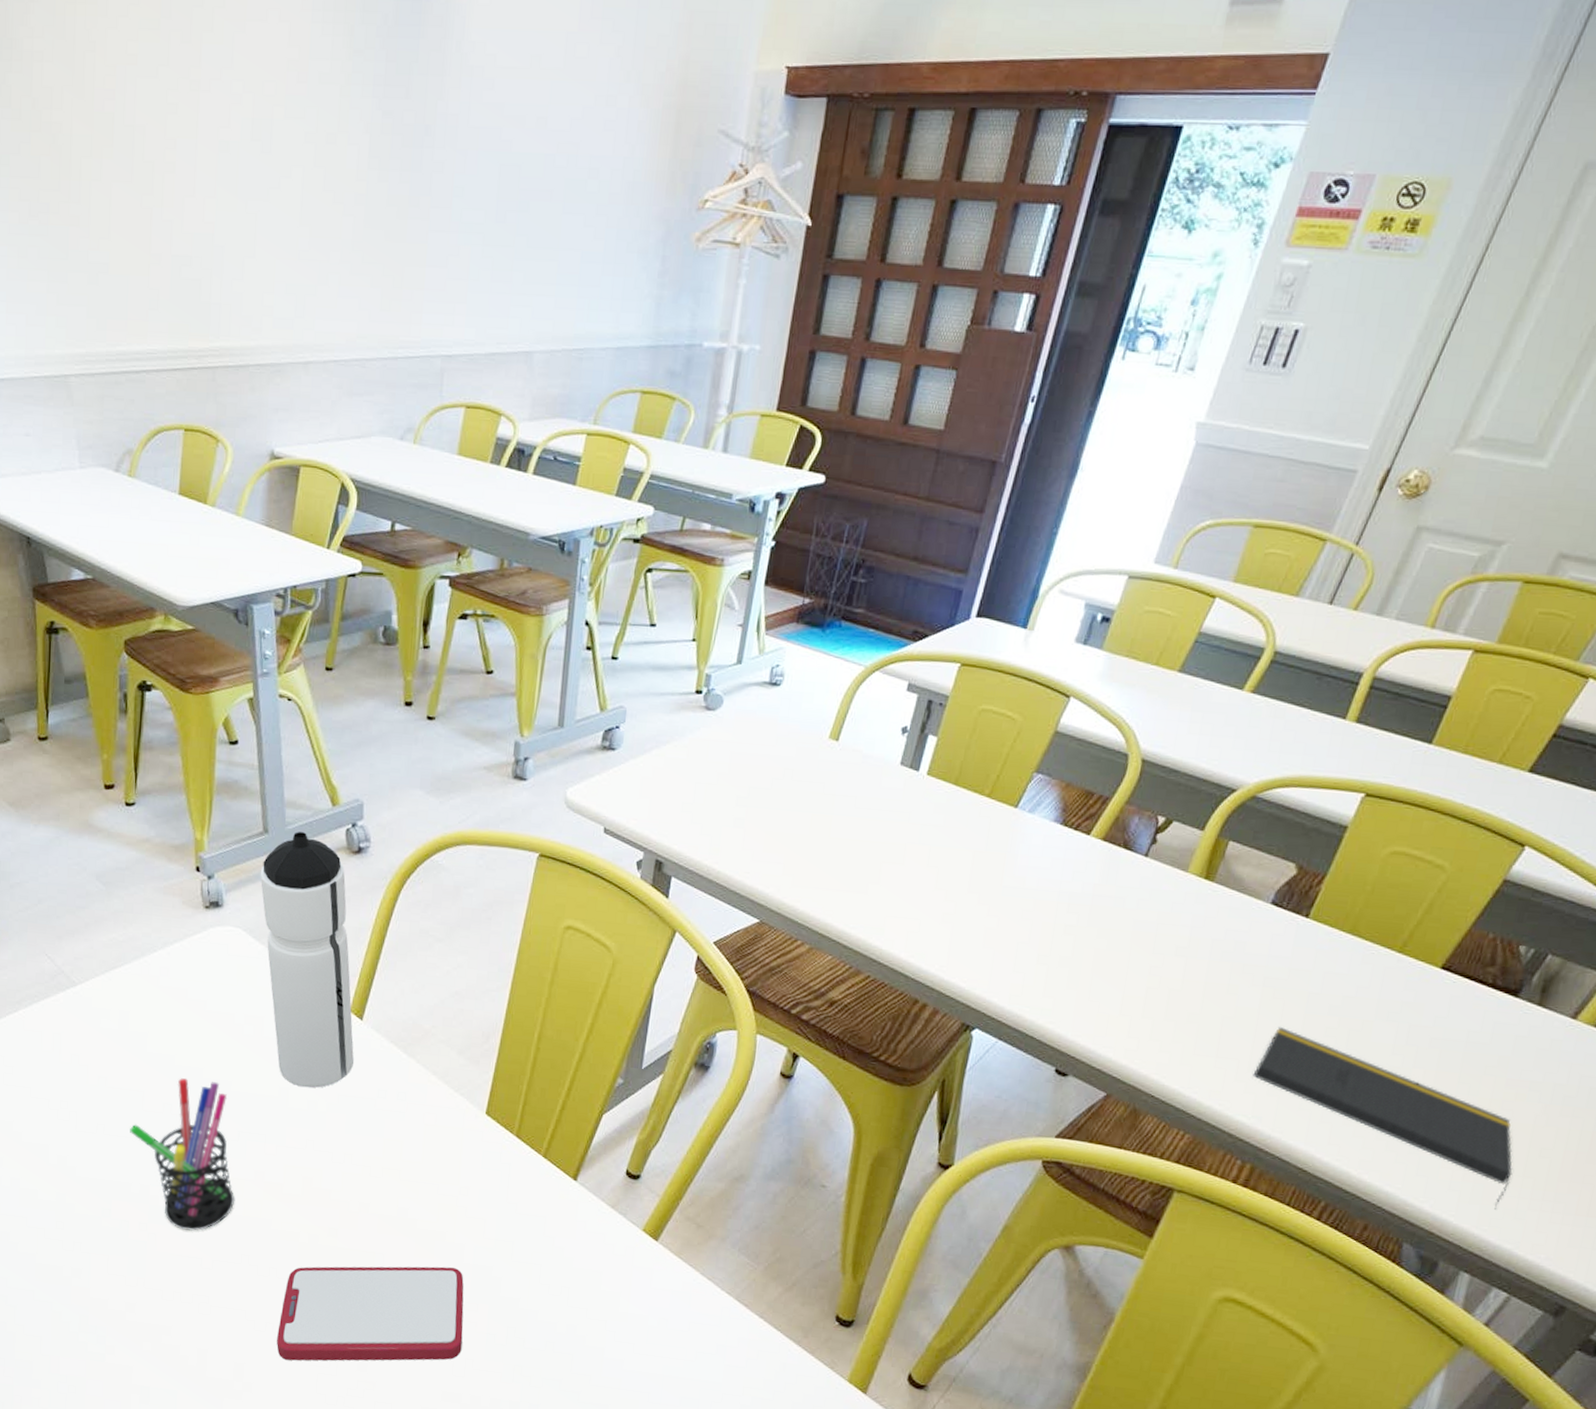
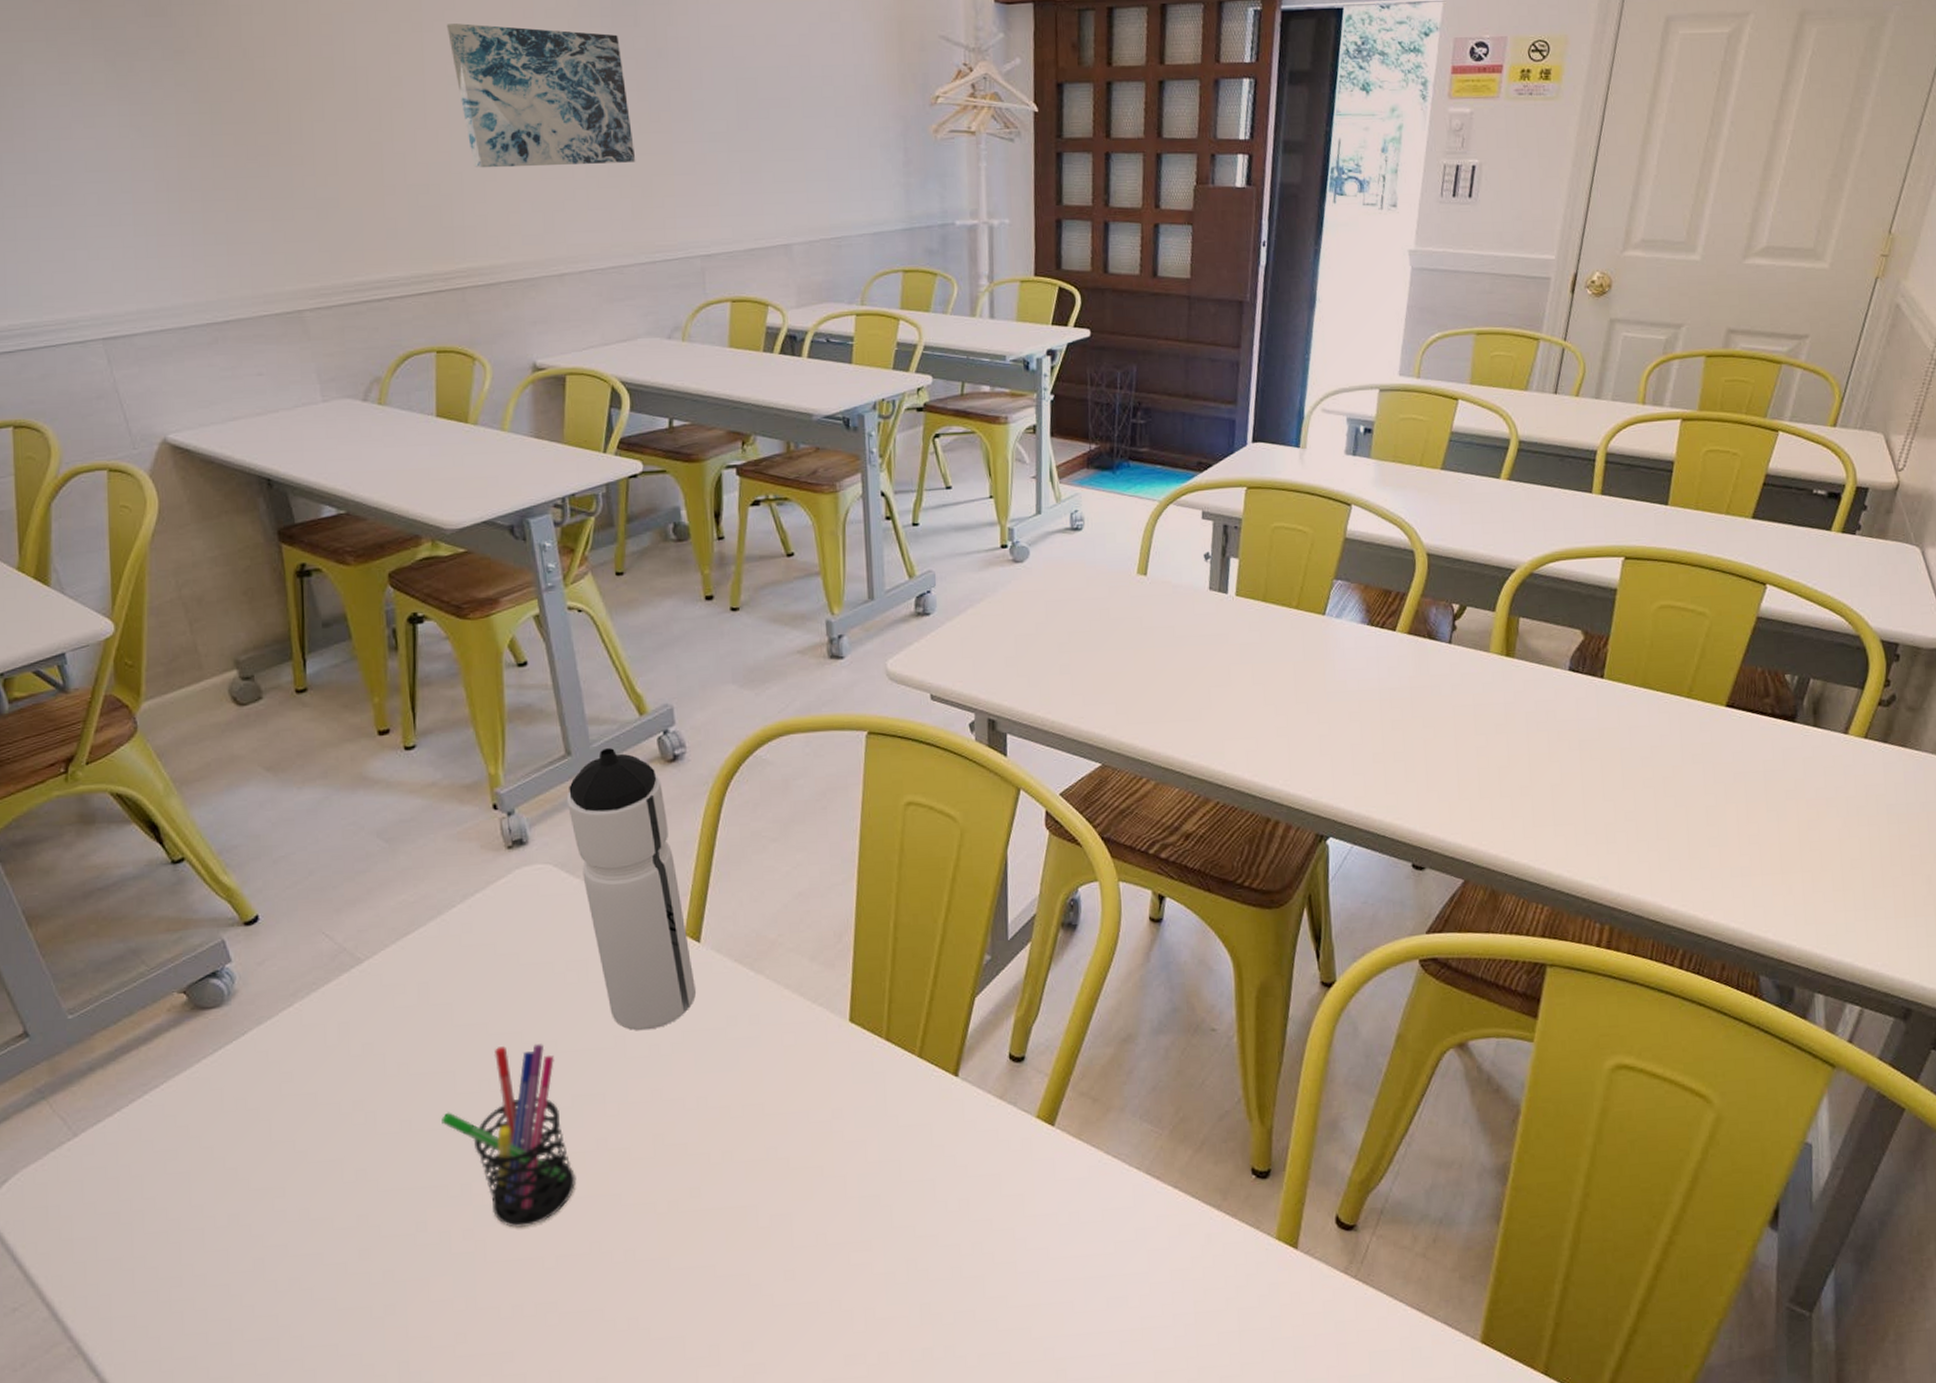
wall art: none [223,84,391,249] -> present [446,23,636,168]
smartphone: present [277,1266,464,1361] -> none [643,1204,859,1361]
notepad: present [1252,1027,1513,1210] -> none [1590,786,1834,926]

